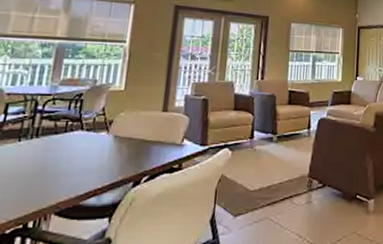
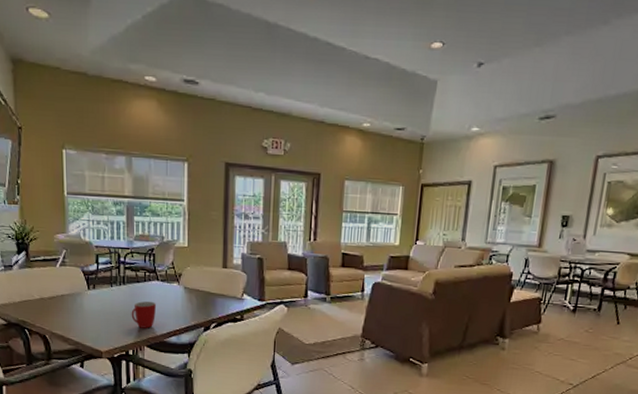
mug: none [39,155,75,191] -> present [131,301,156,329]

